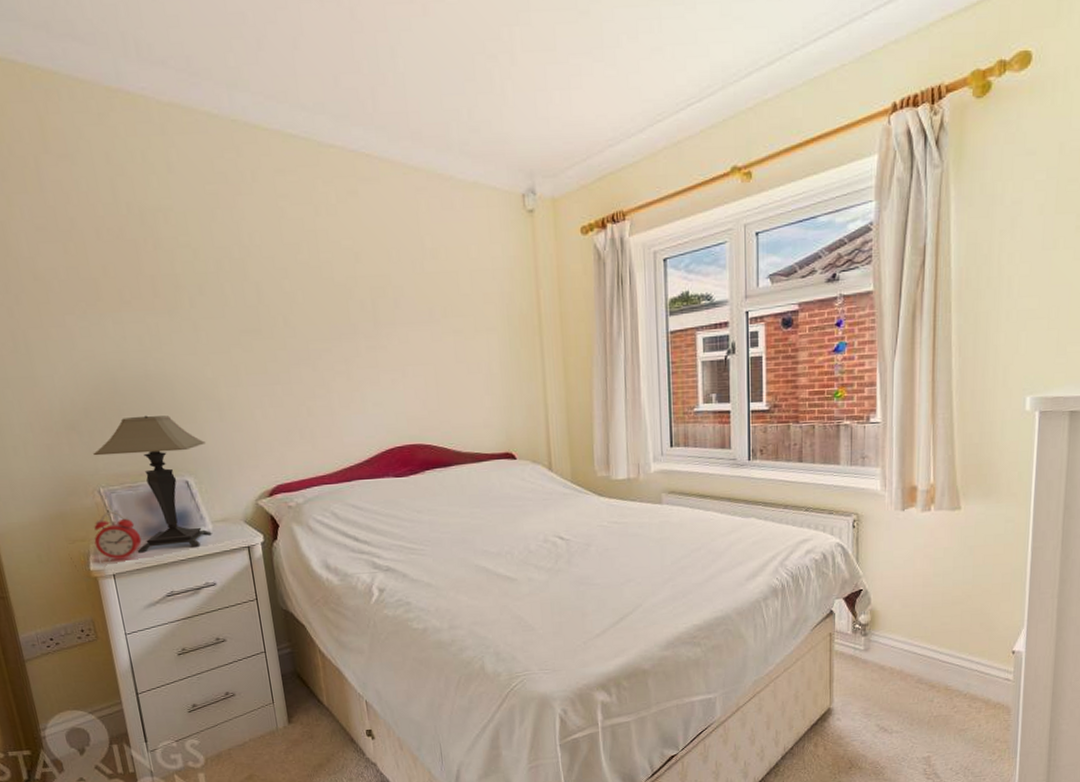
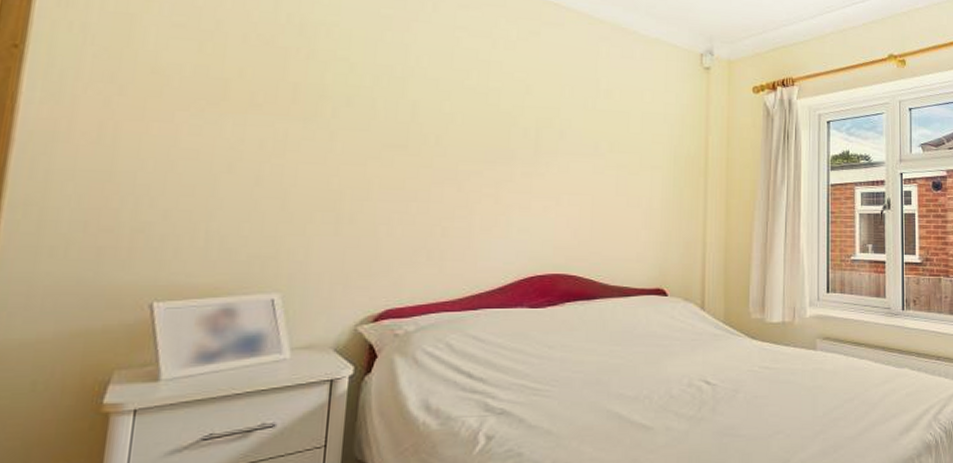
table lamp: present [93,415,212,553] -> none [158,223,309,383]
alarm clock: present [94,511,142,562] -> none [121,330,190,393]

